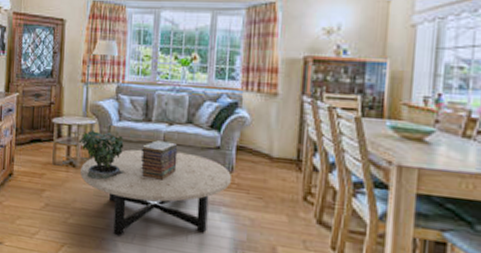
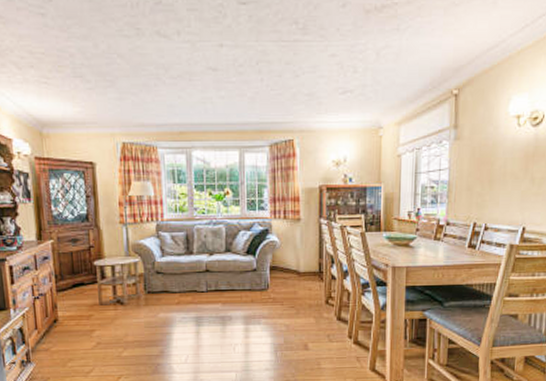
potted plant: present [78,130,125,180] -> none [123,267,173,314]
coffee table: present [80,149,231,237] -> none [129,278,267,359]
book stack: present [140,140,178,180] -> none [185,270,220,305]

